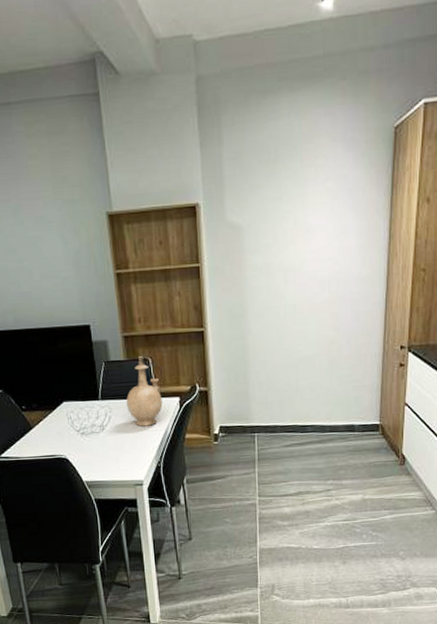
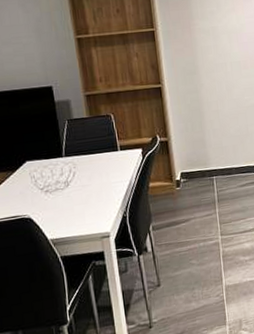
vase: present [126,356,163,427] -> none [90,113,126,180]

